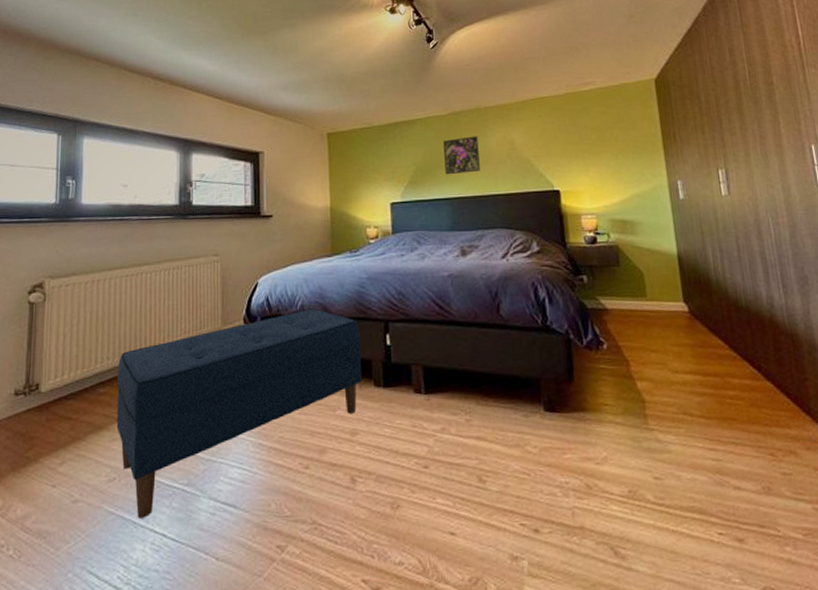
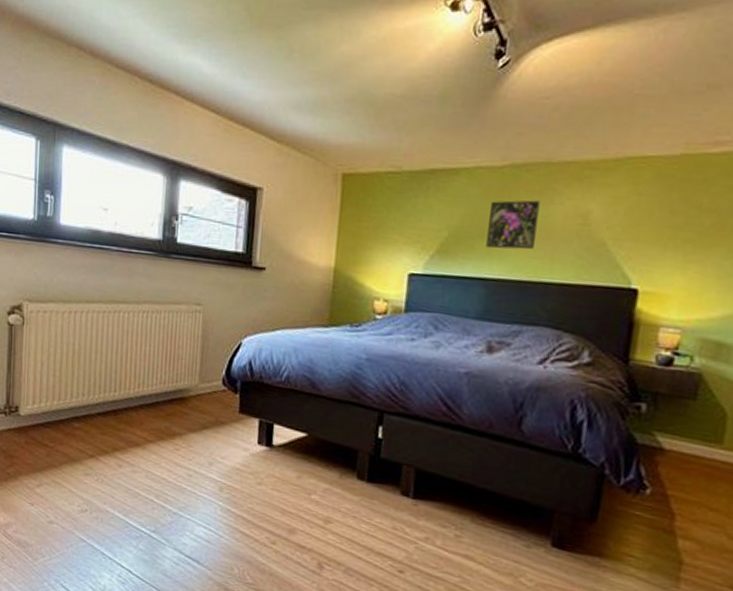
bench: present [116,308,362,519] -> none [89,381,349,552]

